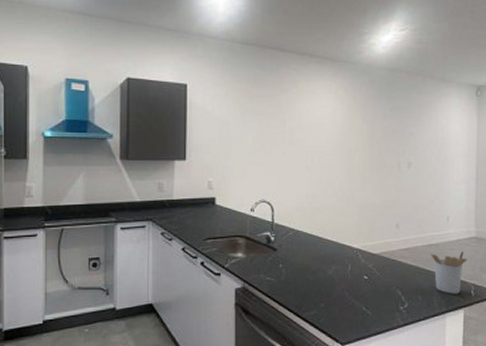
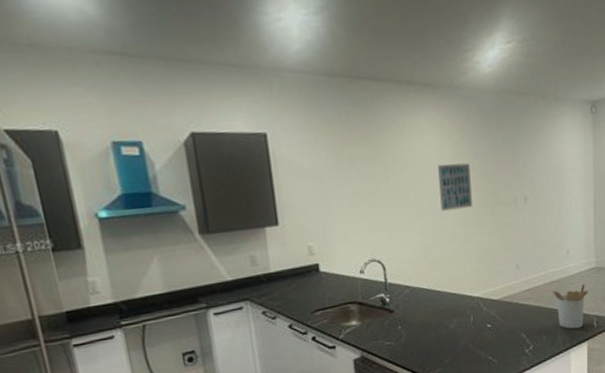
wall art: none [330,125,359,166] -> present [438,163,472,211]

